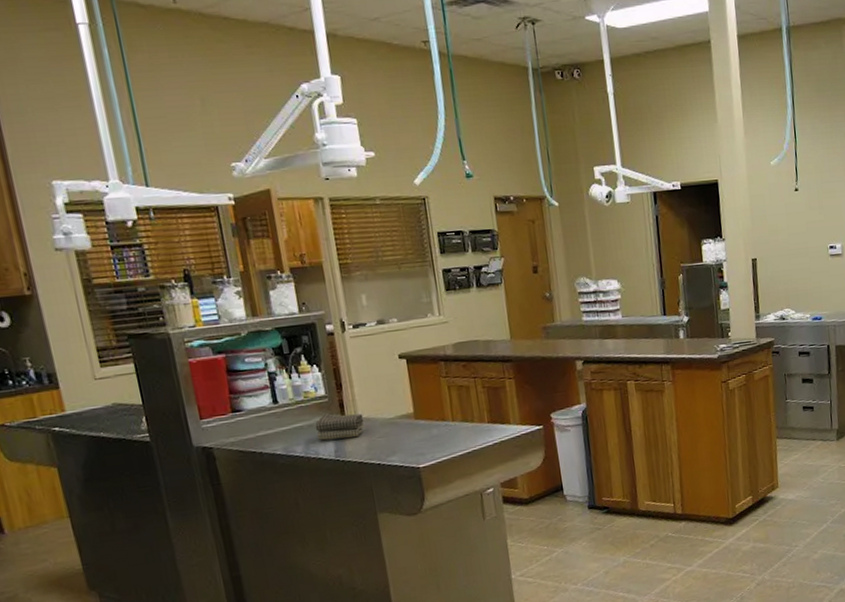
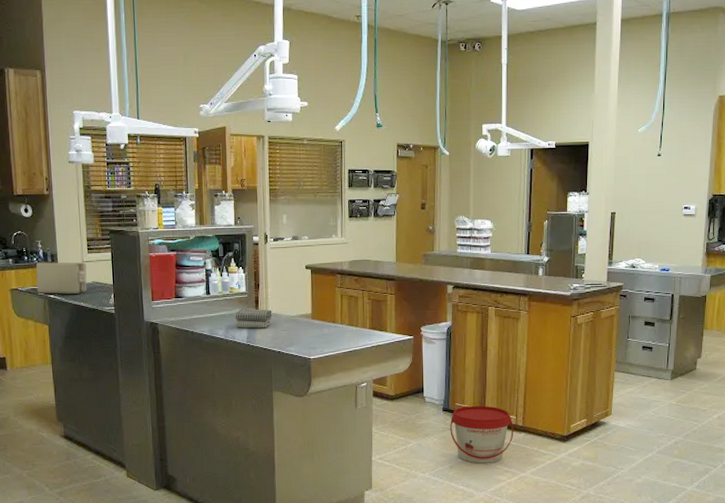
box: none [26,380,106,428] -> present [36,262,87,294]
bucket: none [599,496,674,564] -> present [450,406,514,464]

